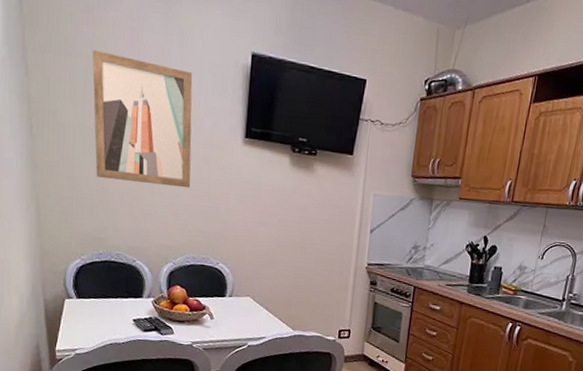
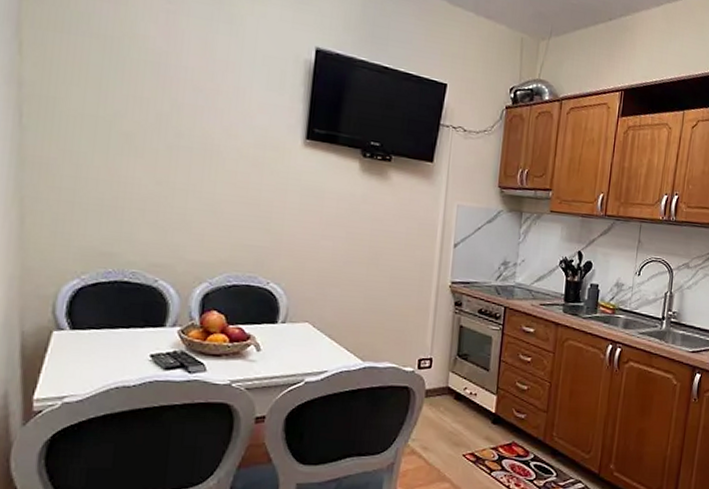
wall art: present [92,50,193,188] -> none [108,31,243,195]

